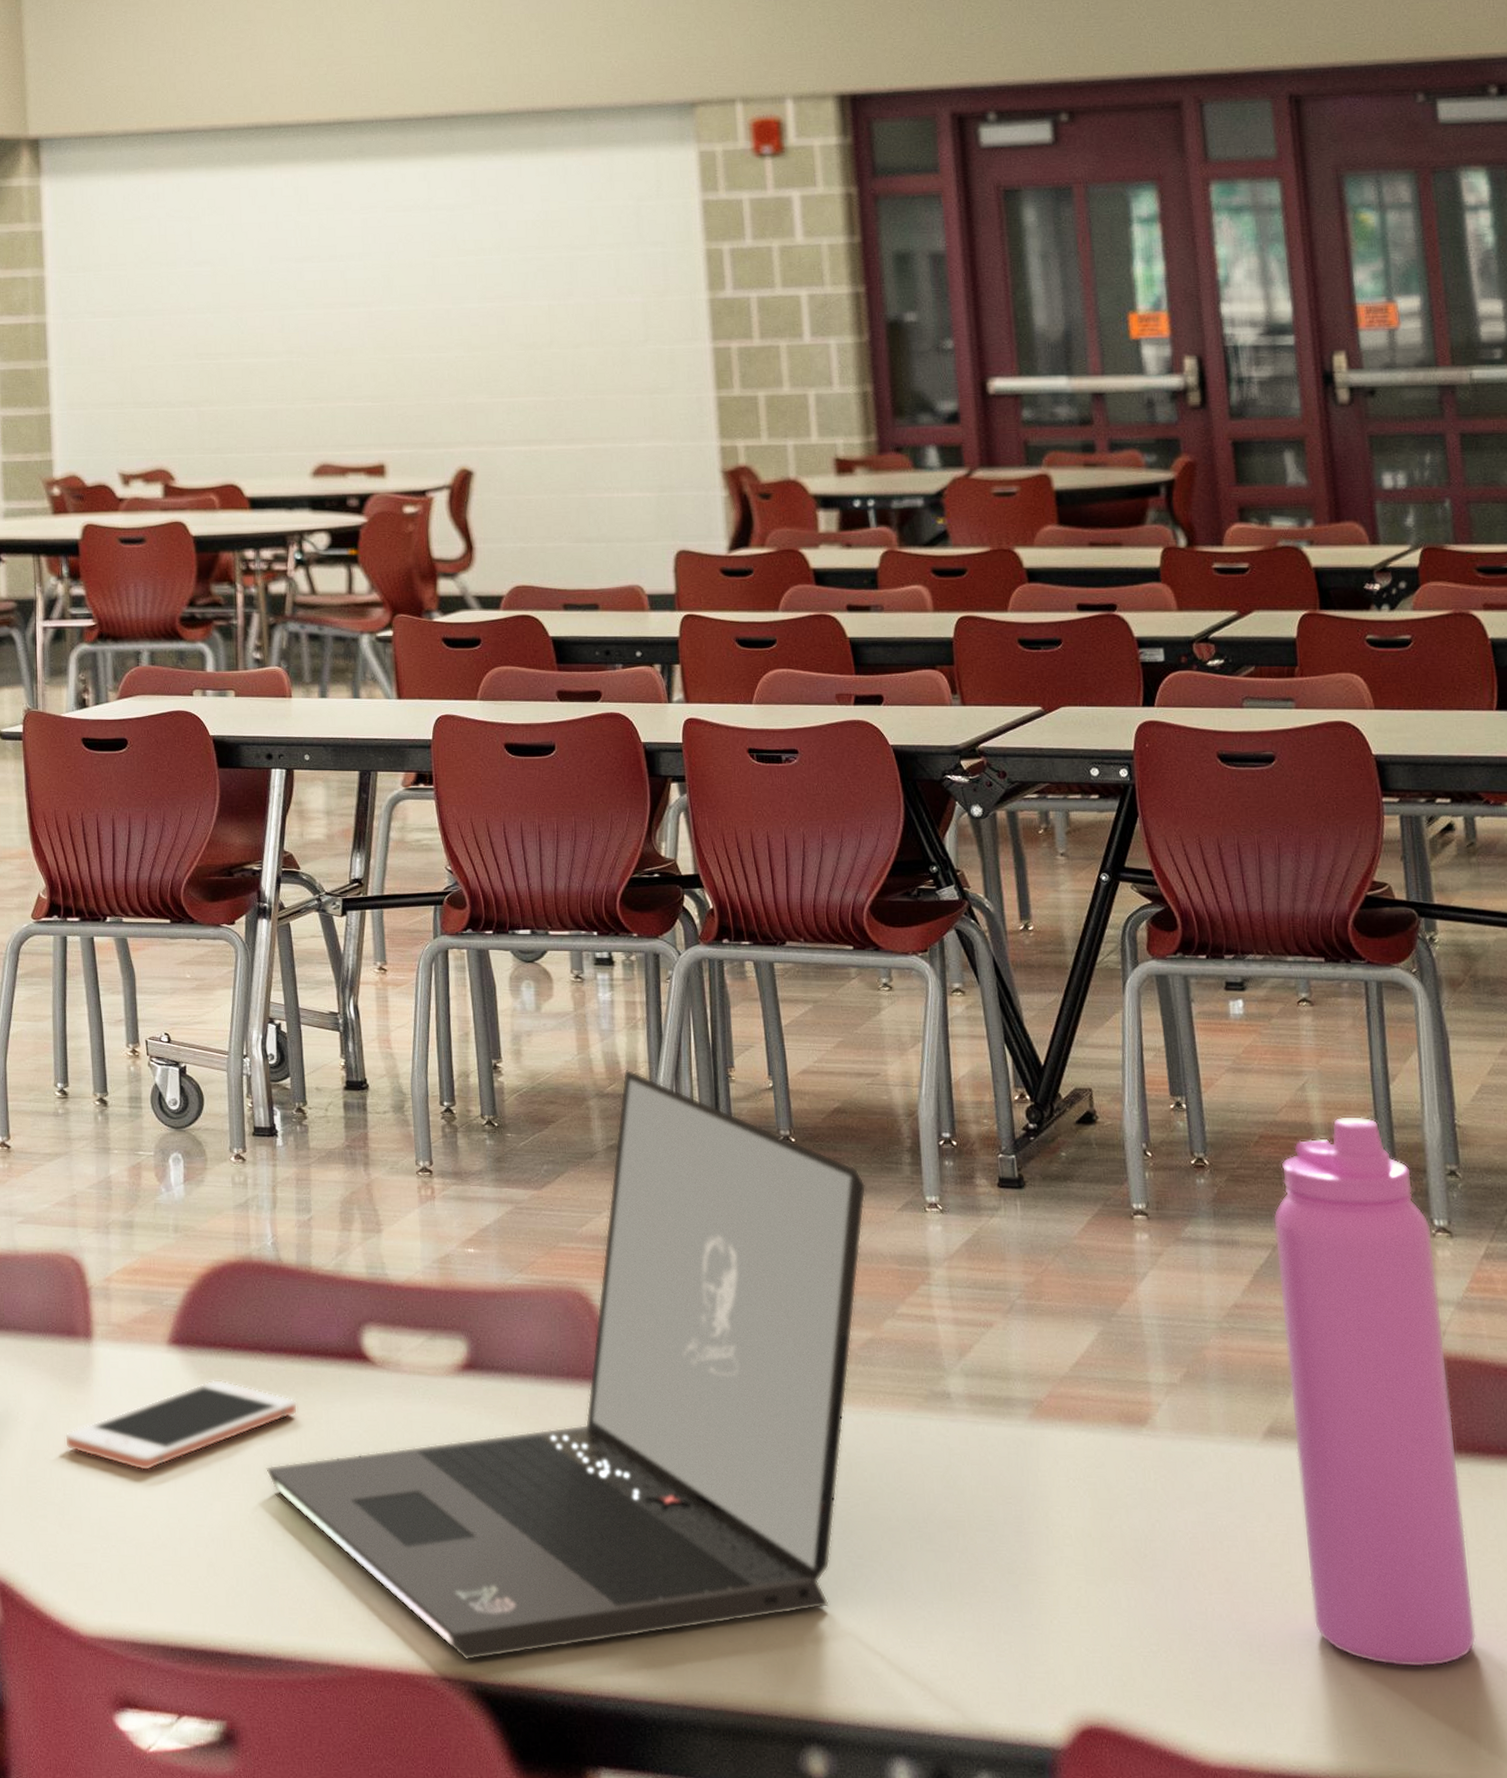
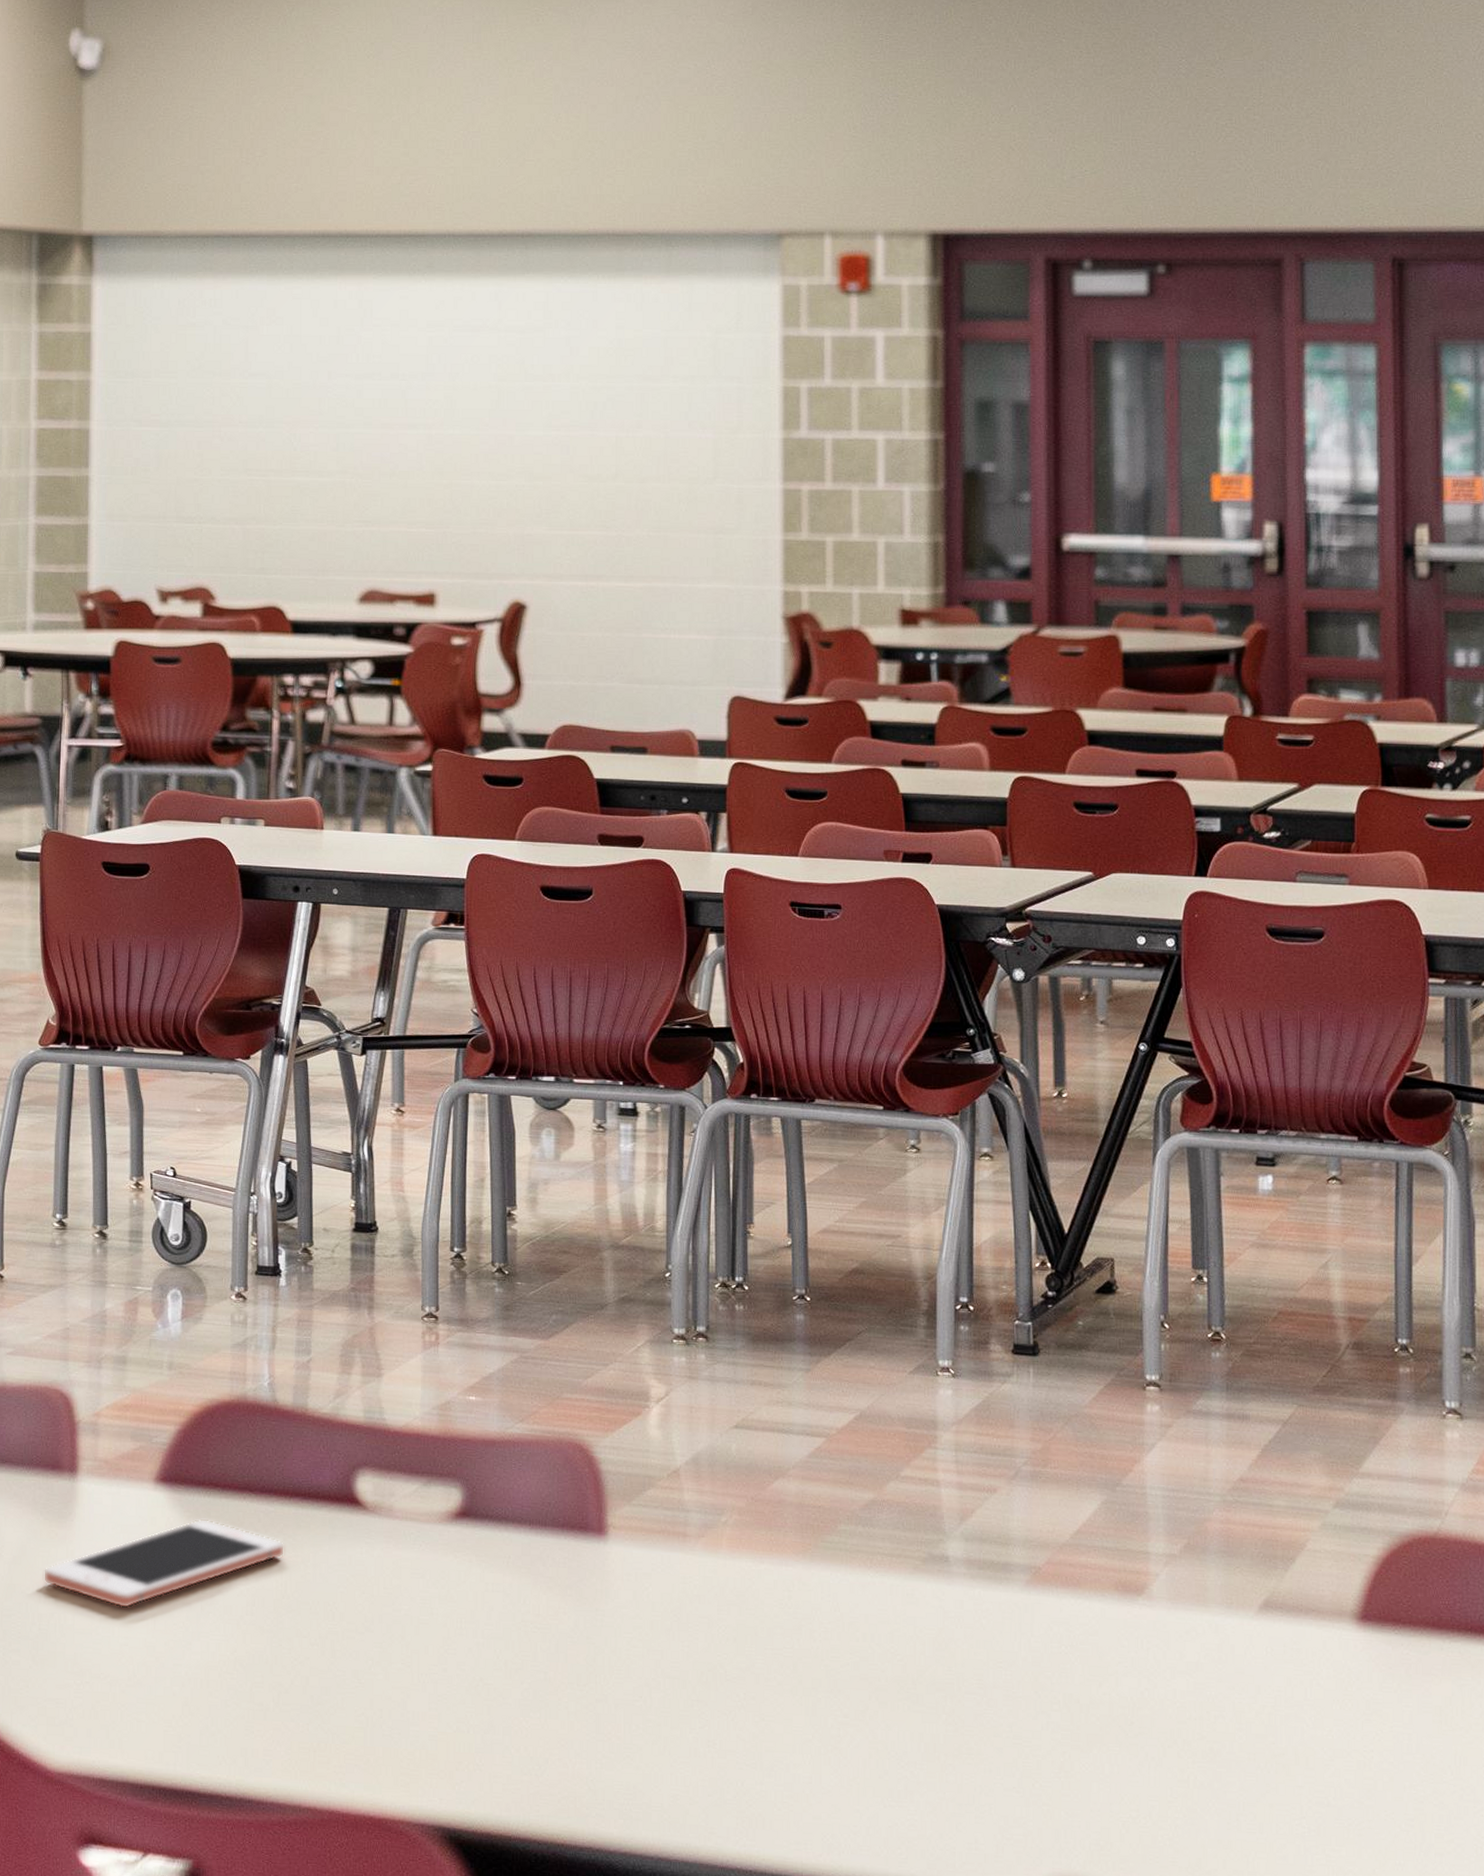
laptop: present [266,1069,866,1661] -> none [248,1221,879,1807]
water bottle: present [1273,1116,1477,1667] -> none [1285,1295,1454,1840]

